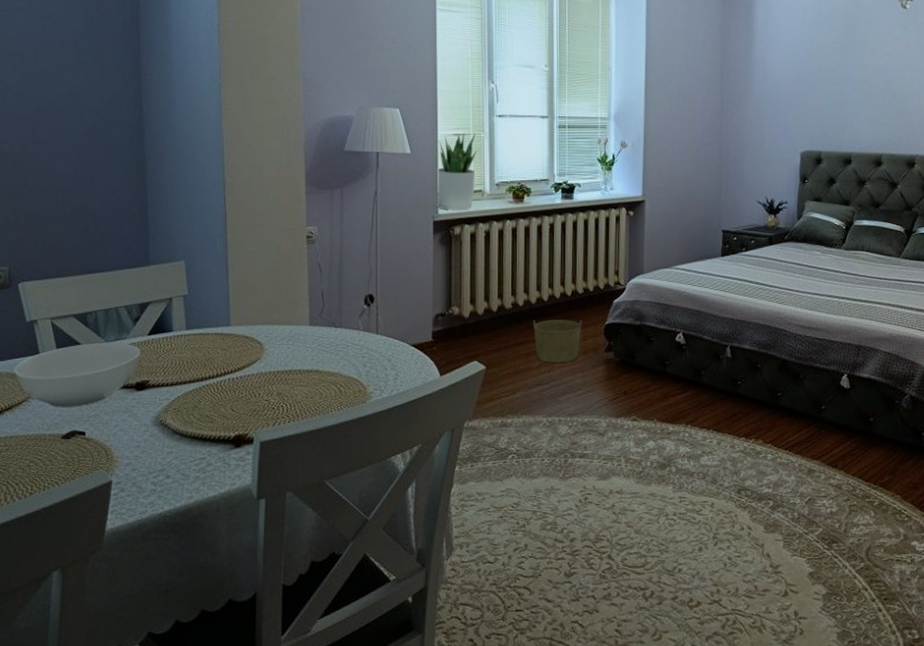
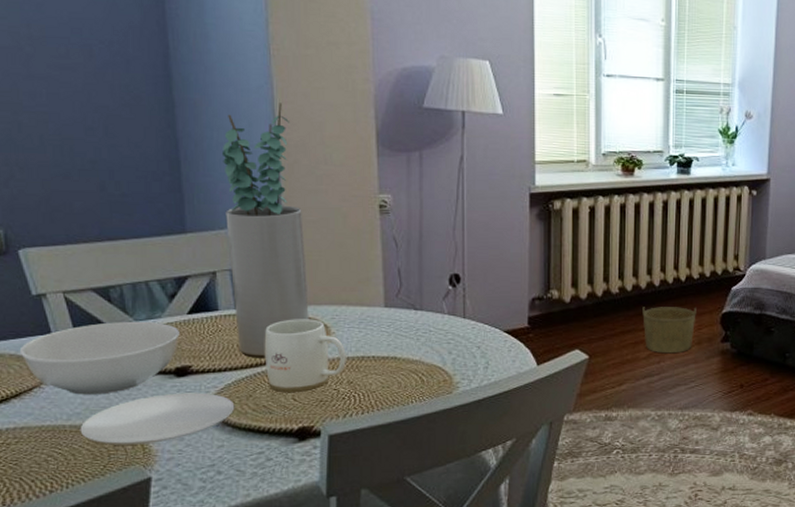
plate: none [57,404,183,452] -> present [80,393,235,445]
vase: none [180,152,247,374] -> present [221,103,309,359]
mug: none [208,337,276,404] -> present [264,319,346,393]
planter: present [436,133,477,211] -> none [533,93,581,183]

